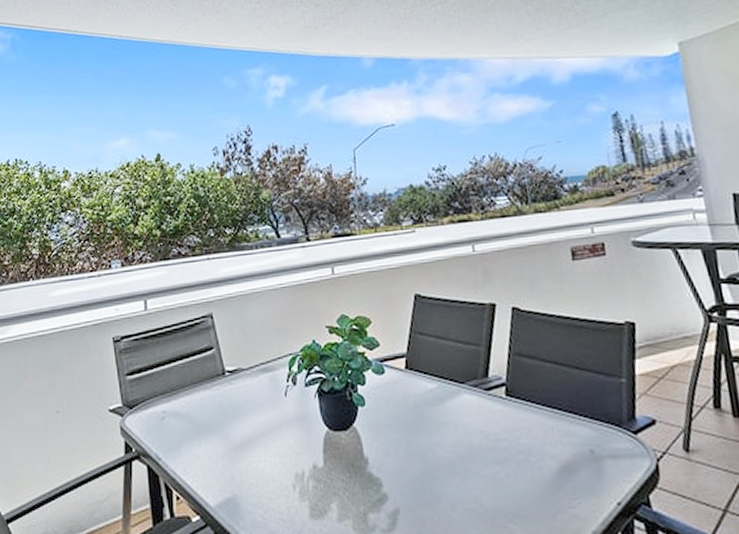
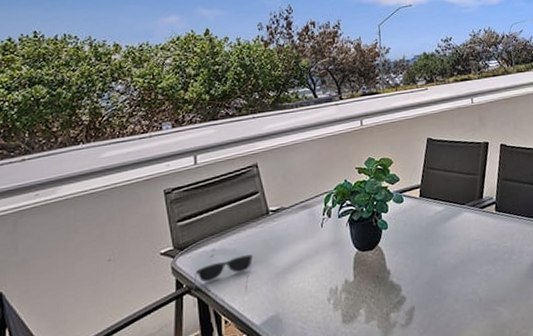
sunglasses: none [141,421,208,476] -> present [192,254,254,307]

